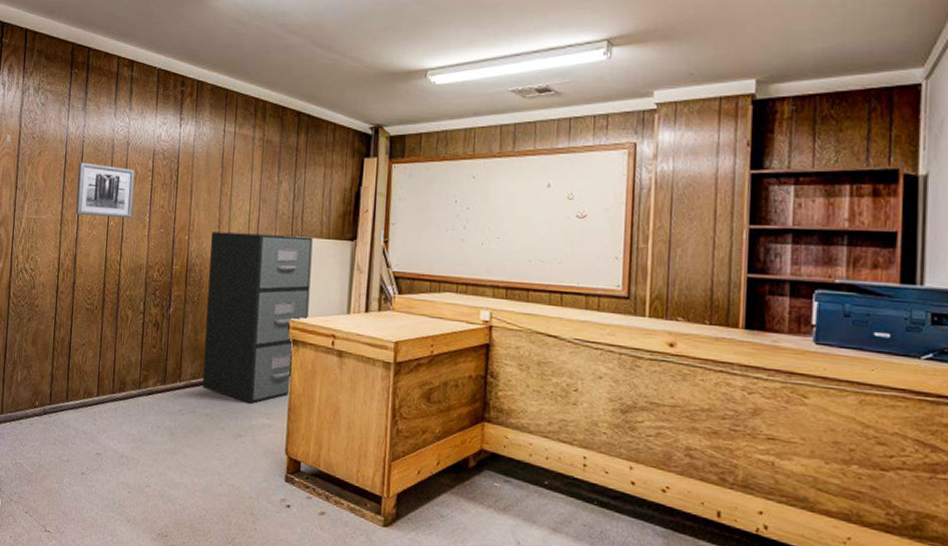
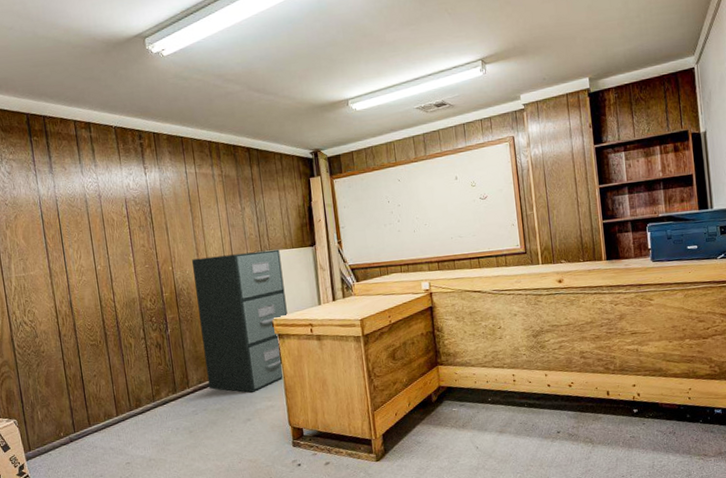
wall art: present [75,162,136,219] -> none [56,218,118,266]

